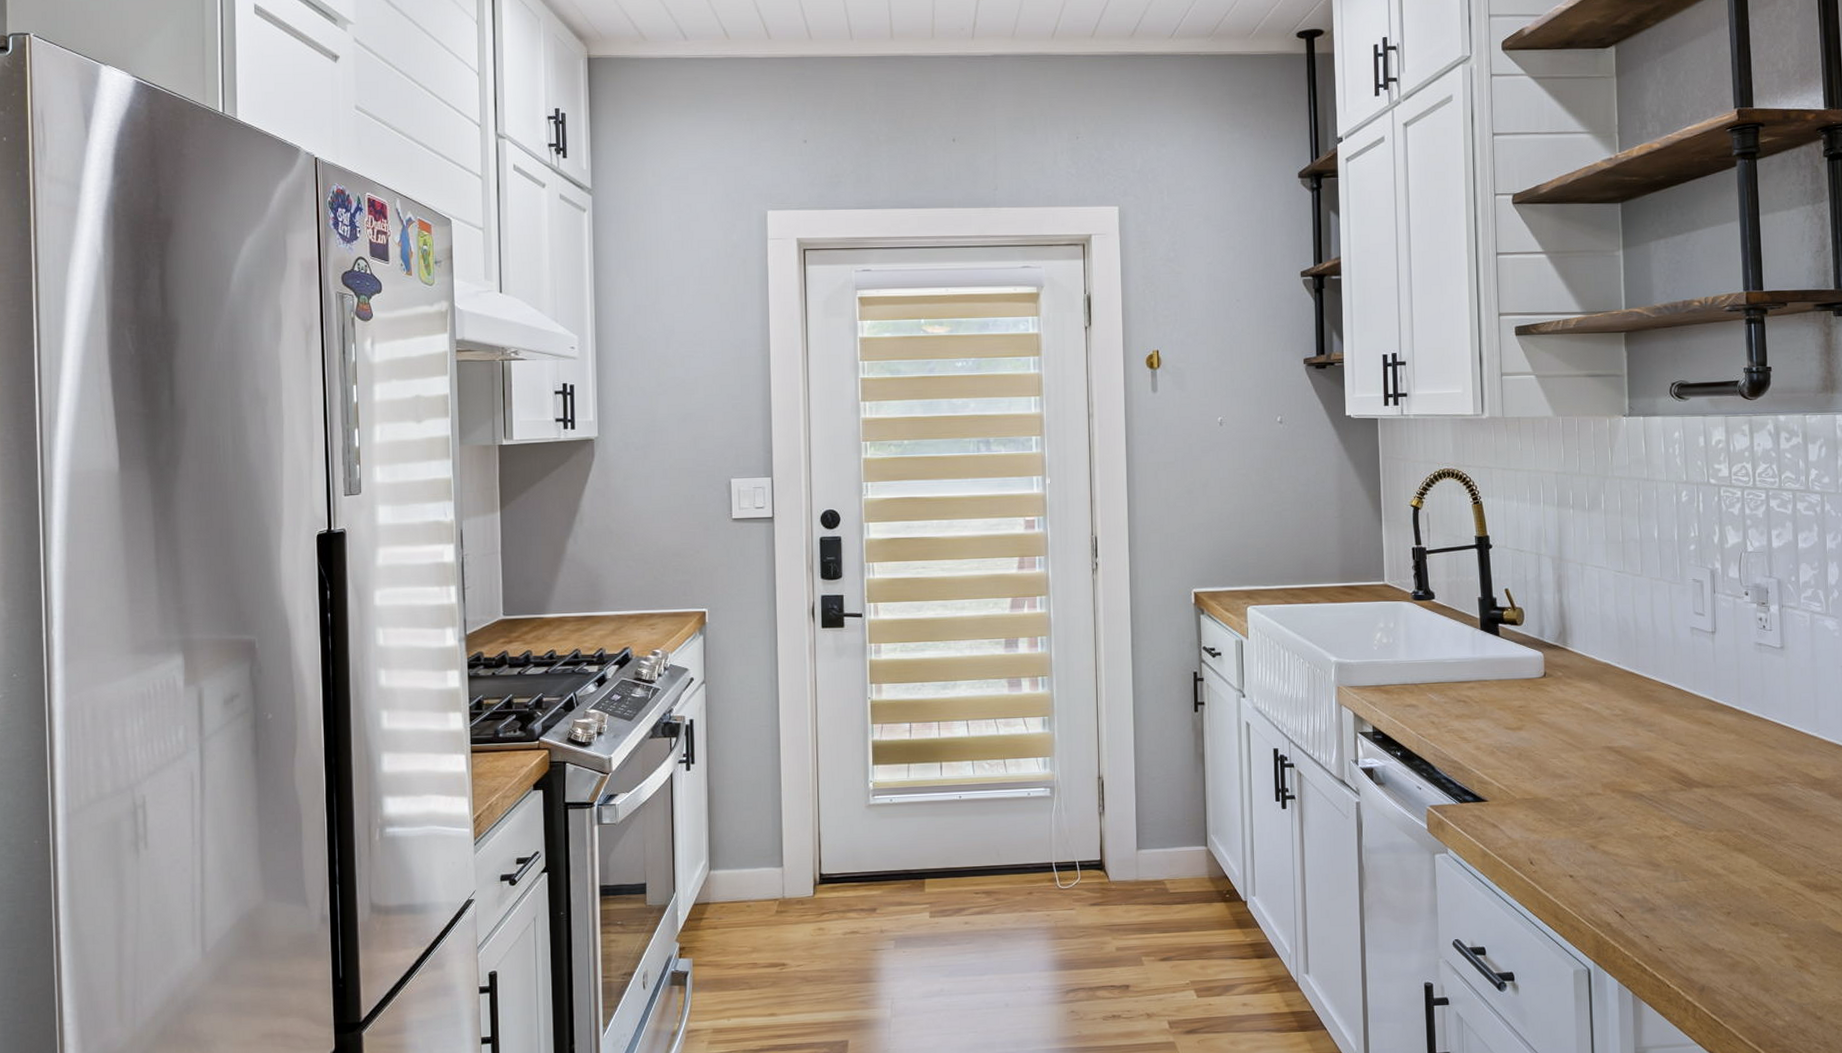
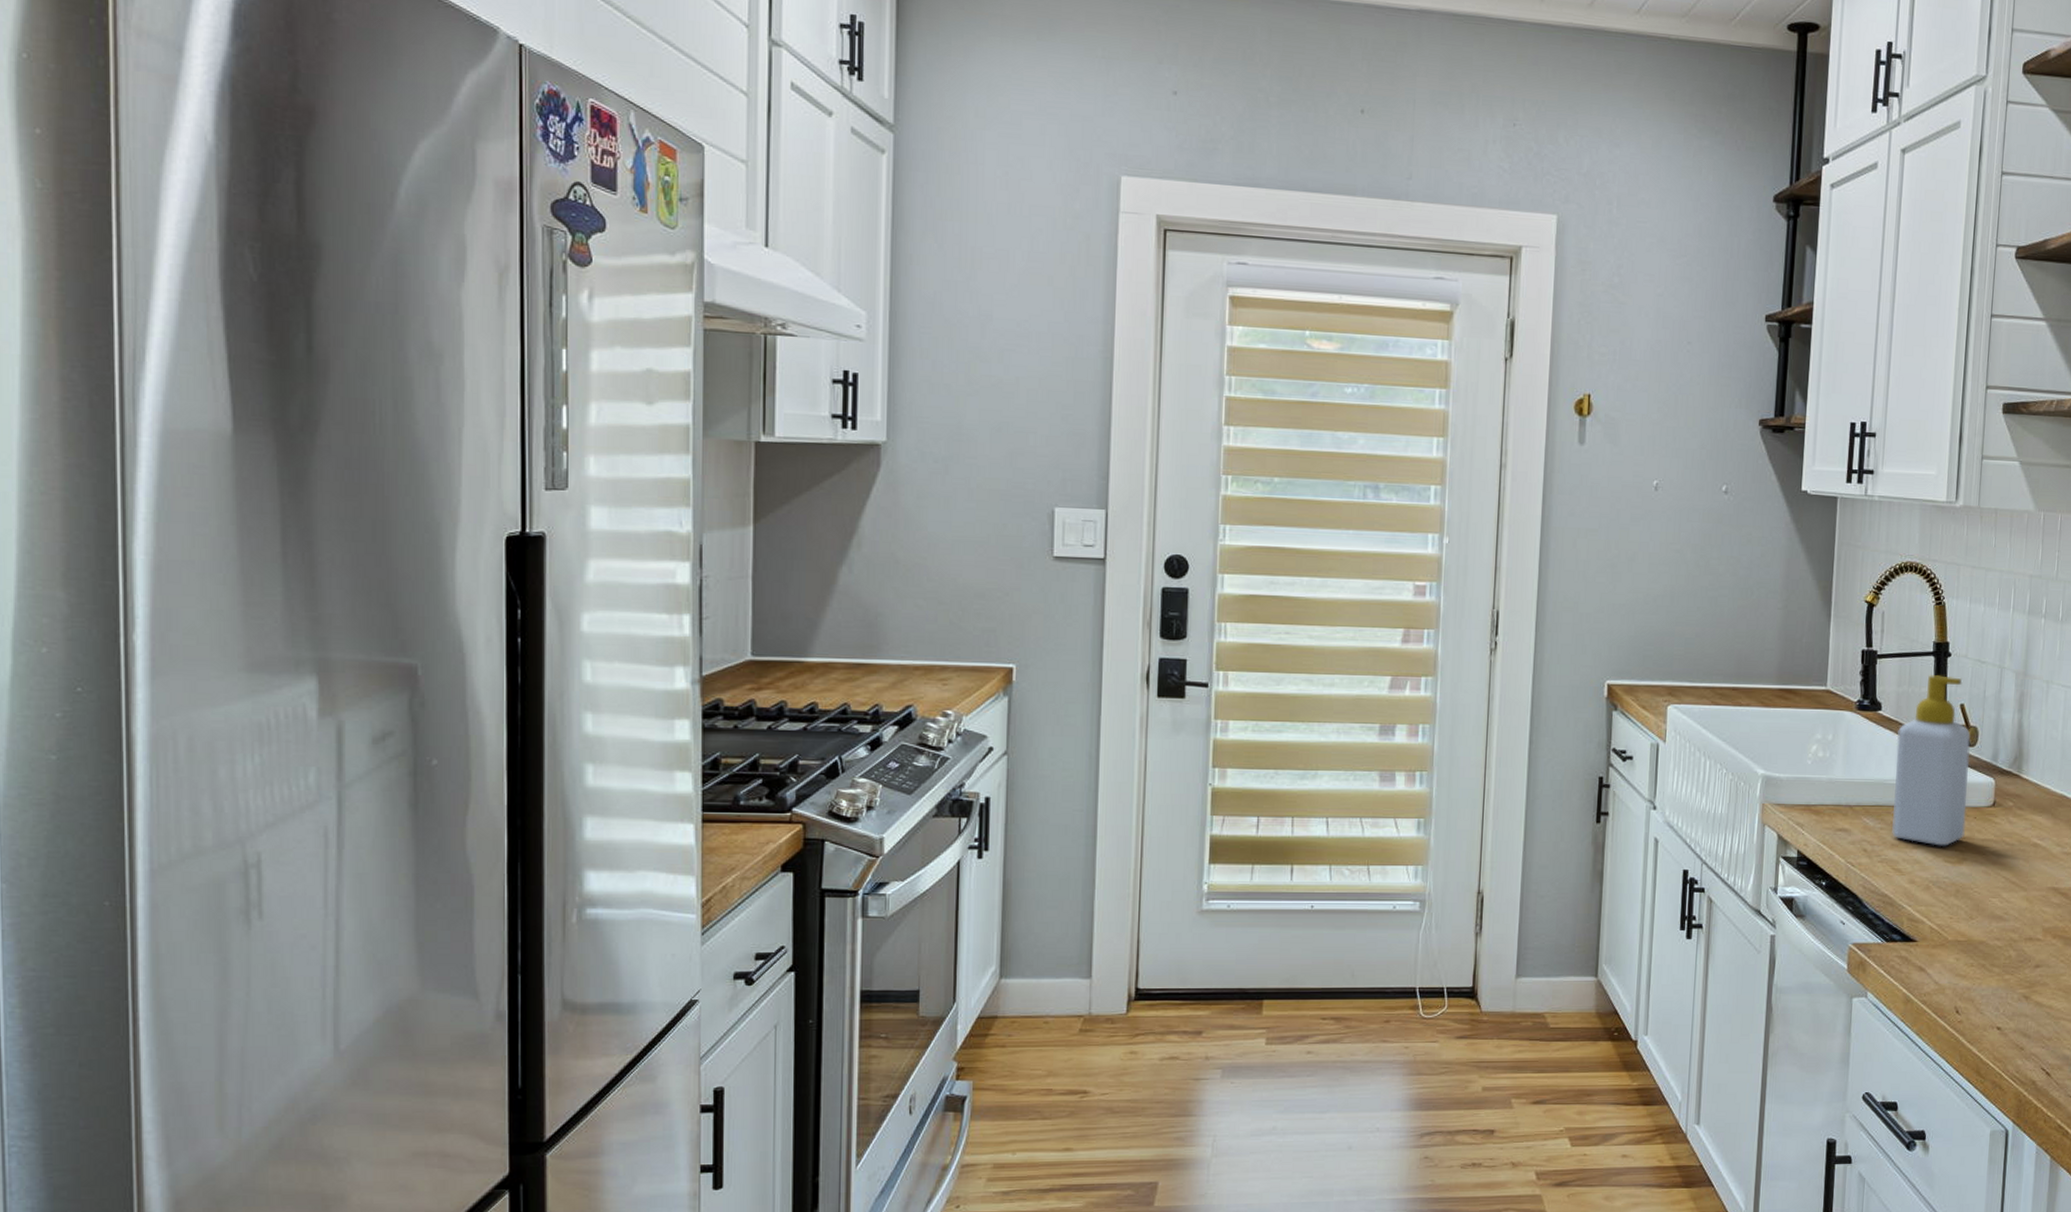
soap bottle: none [1451,565,1521,715] -> present [1892,675,1971,846]

